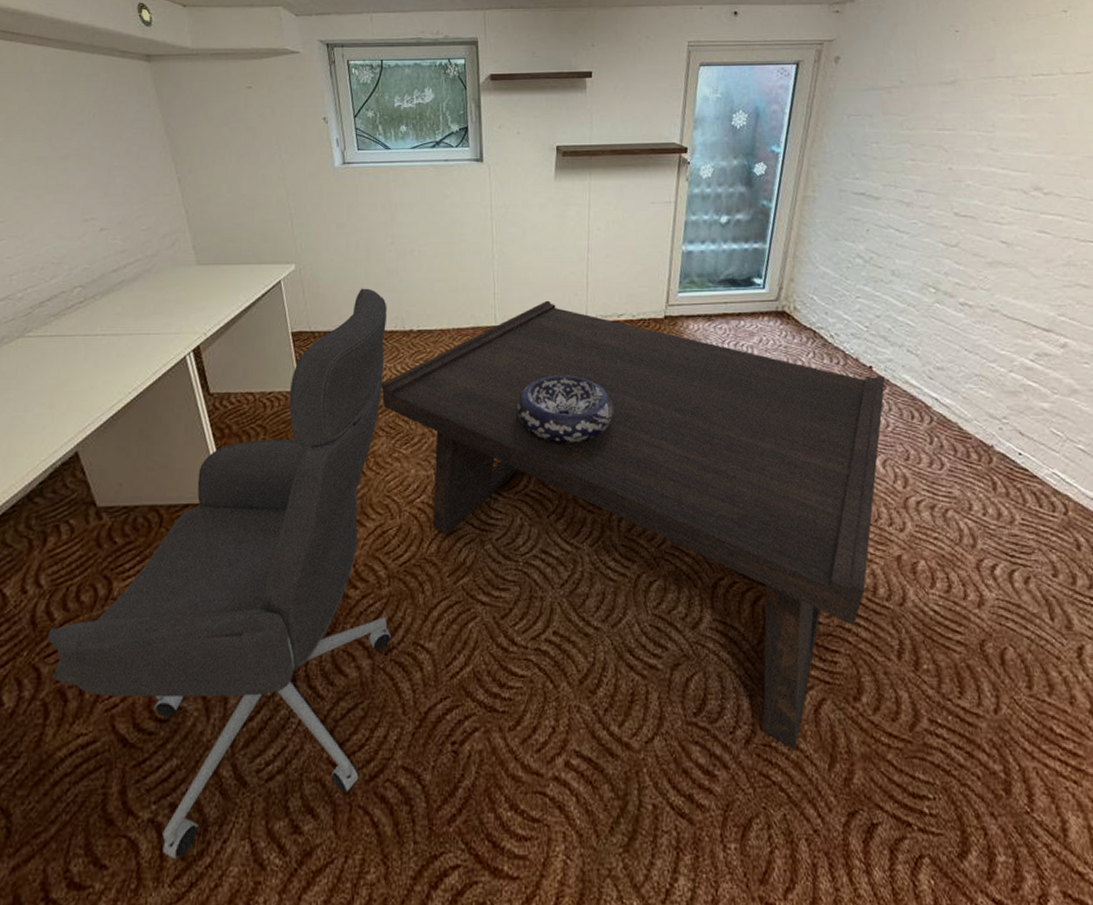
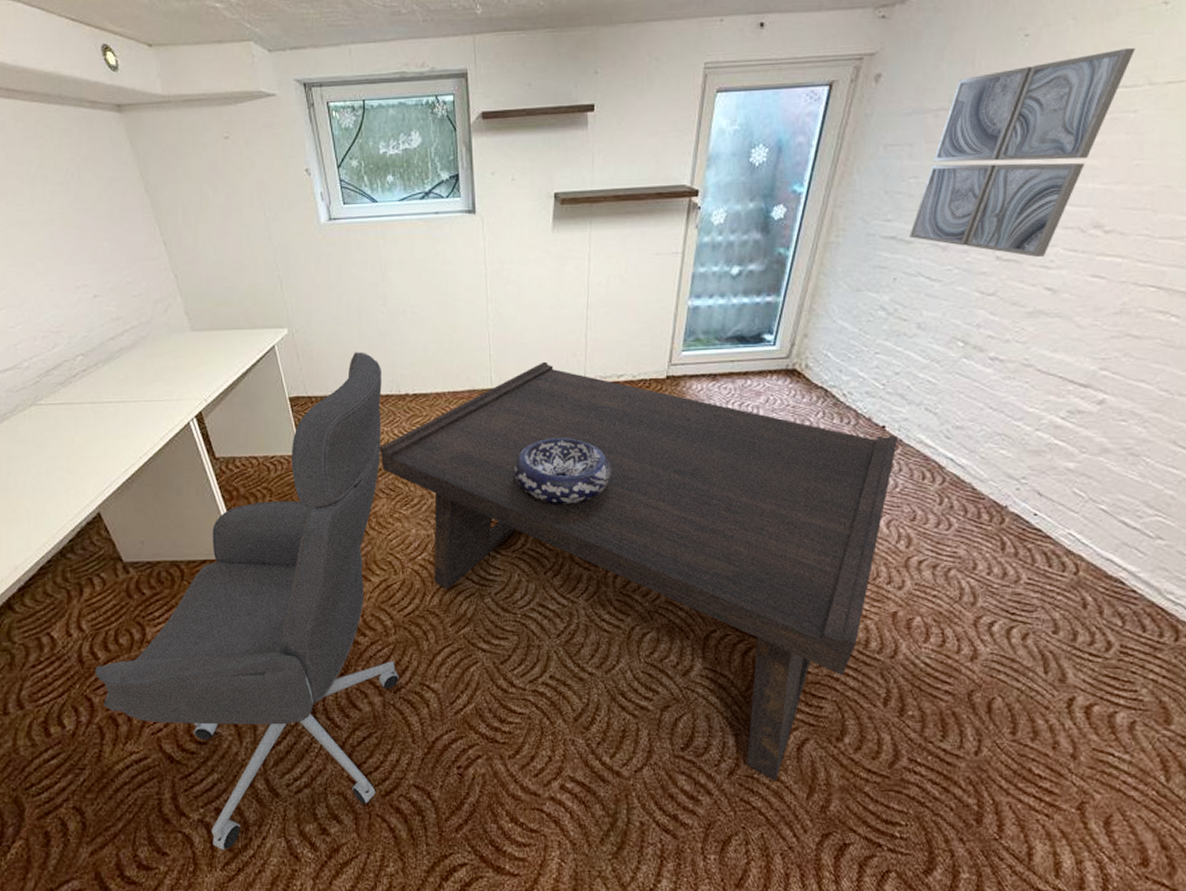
wall art: none [877,44,1047,214] -> present [910,47,1135,257]

